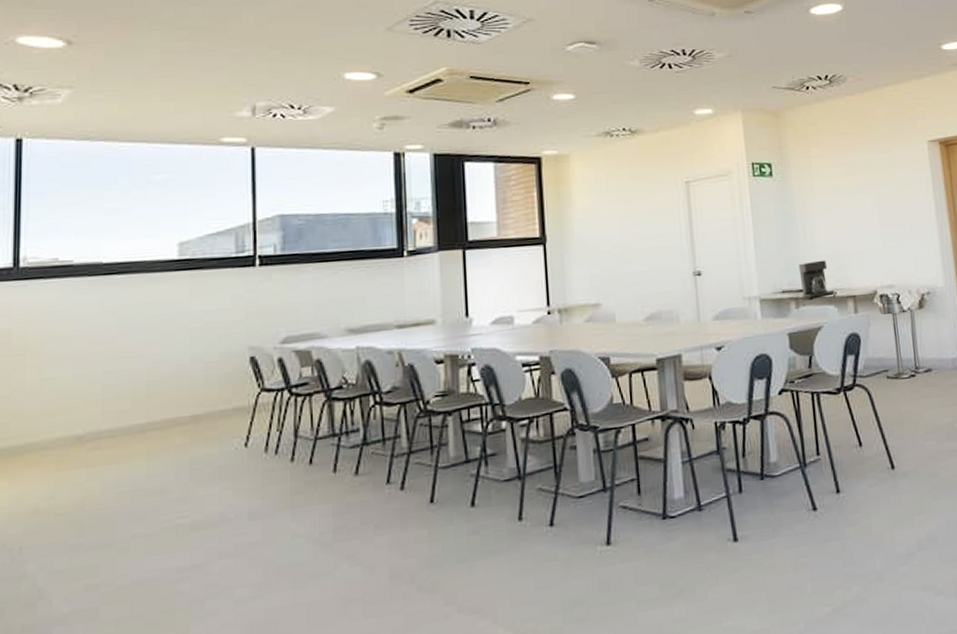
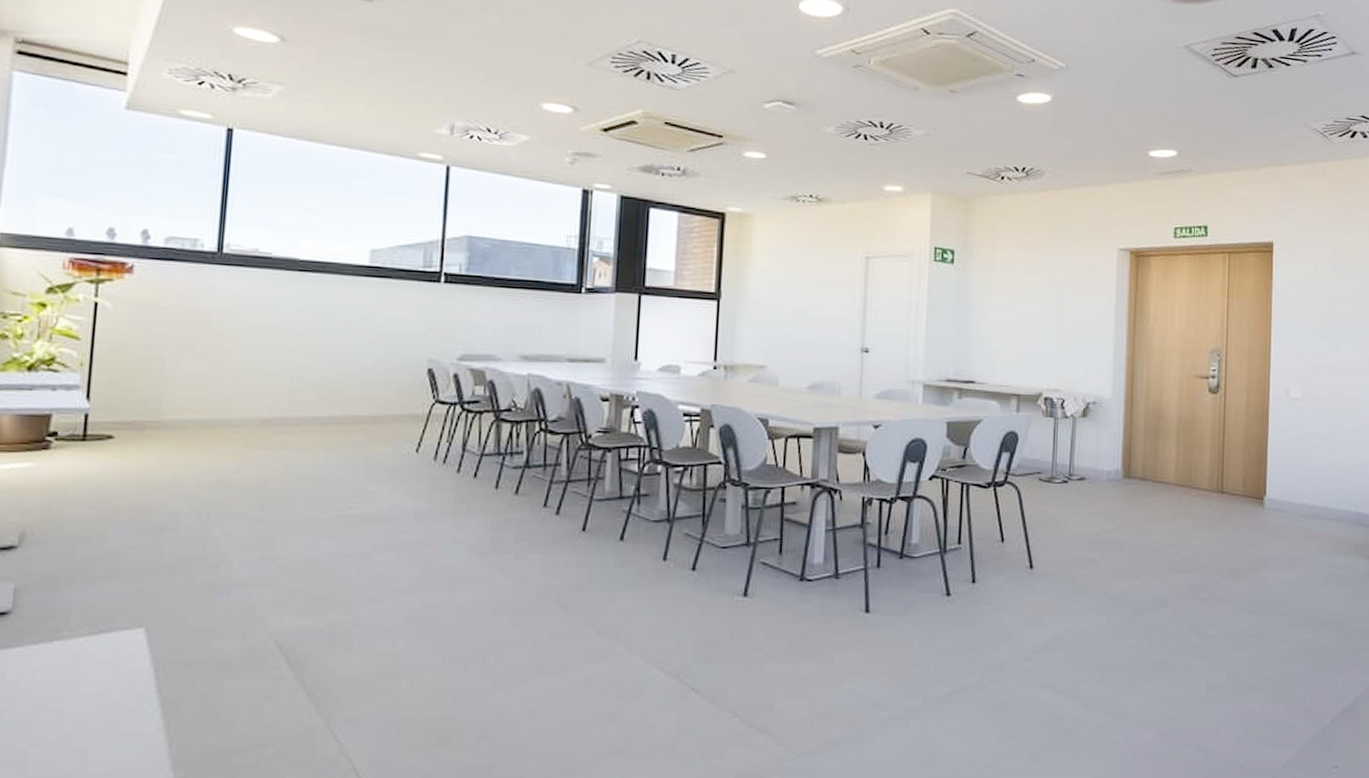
coffee maker: present [798,260,834,299] -> none [966,354,999,391]

